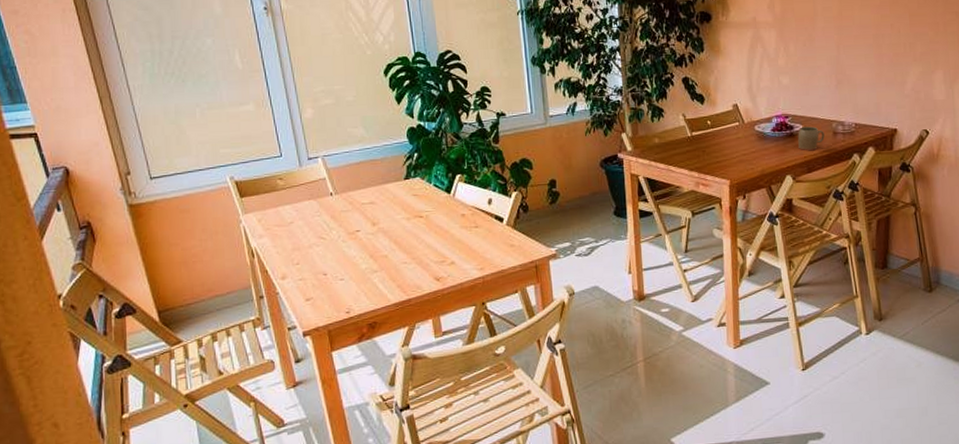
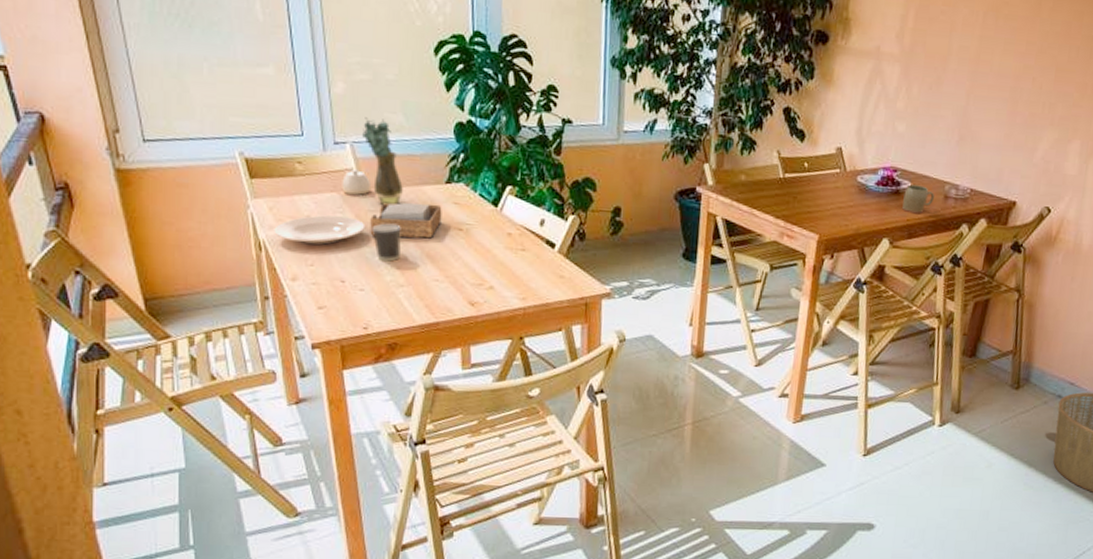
plate: none [263,219,340,246] -> present [274,215,365,245]
sugar bowl: none [317,178,343,200] -> present [342,169,372,195]
vase: none [331,133,369,205] -> present [362,117,403,205]
napkin holder: none [344,198,404,232] -> present [370,202,442,239]
mug: none [346,219,372,253] -> present [371,223,401,262]

